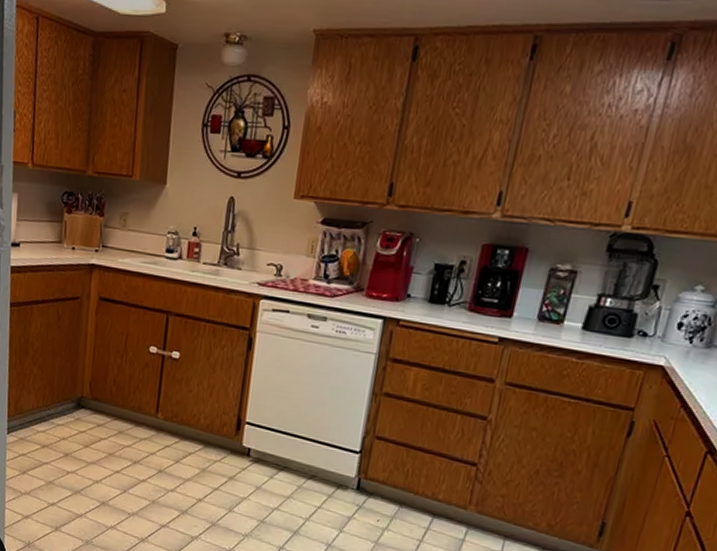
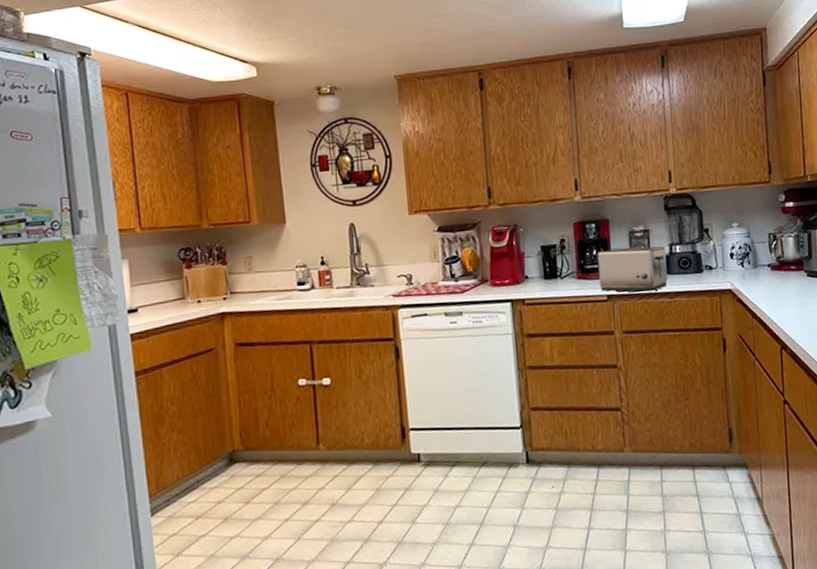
toaster: none [492,284,593,346] -> present [597,246,668,292]

